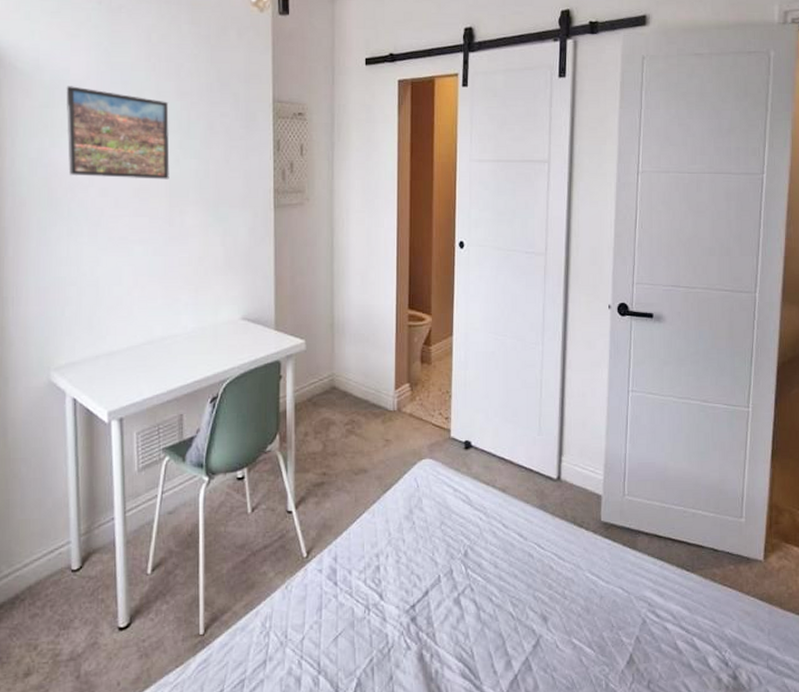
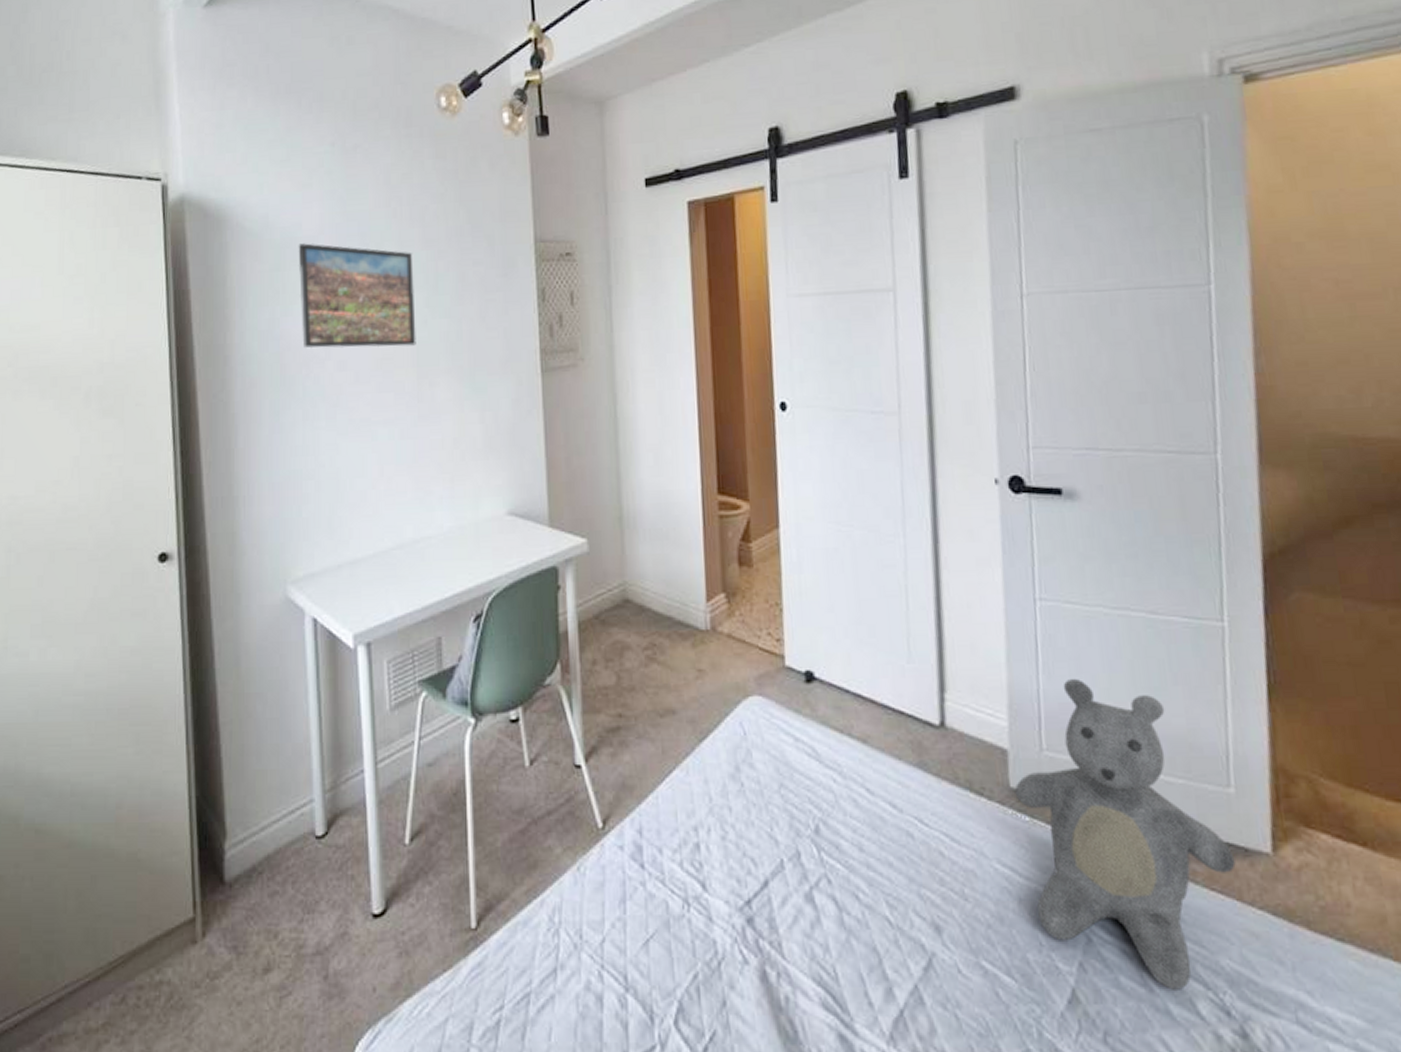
teddy bear: none [604,446,741,651] -> present [1014,678,1236,990]

